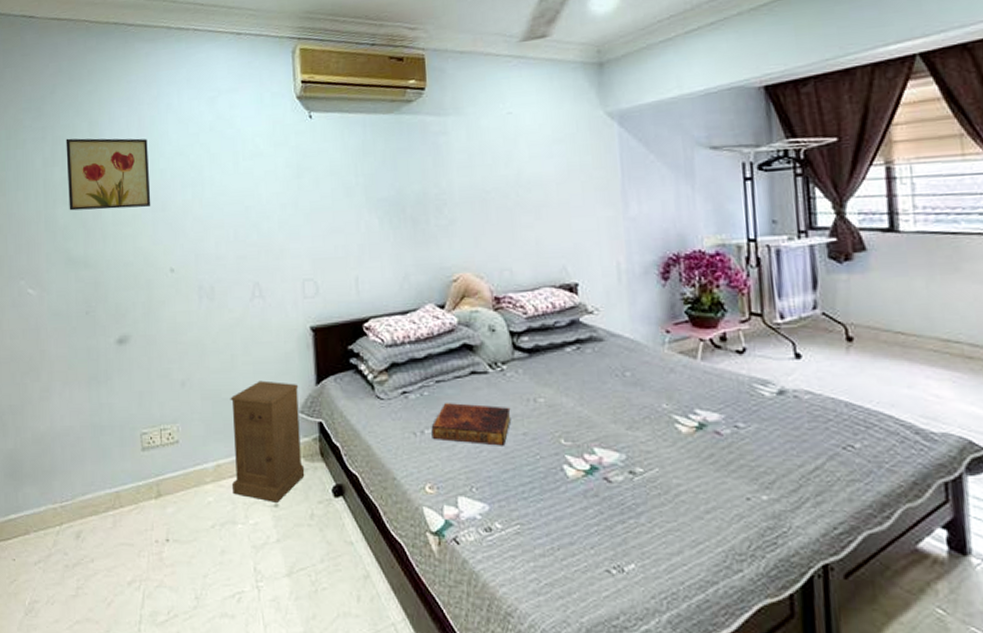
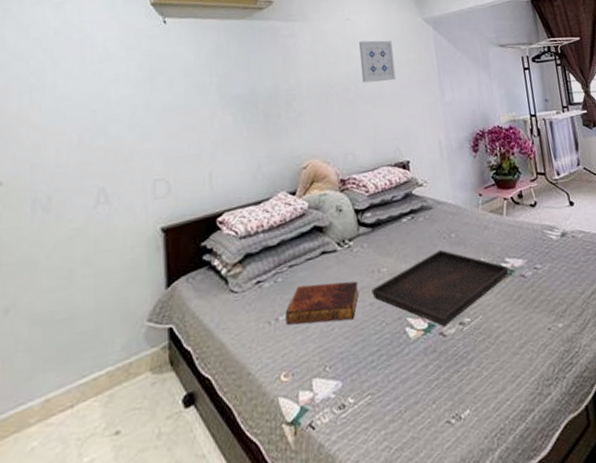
nightstand: present [230,380,305,503] -> none [64,290,152,432]
wall art: none [521,139,567,189] -> present [358,40,396,83]
serving tray: none [526,387,700,471] -> present [372,249,510,326]

